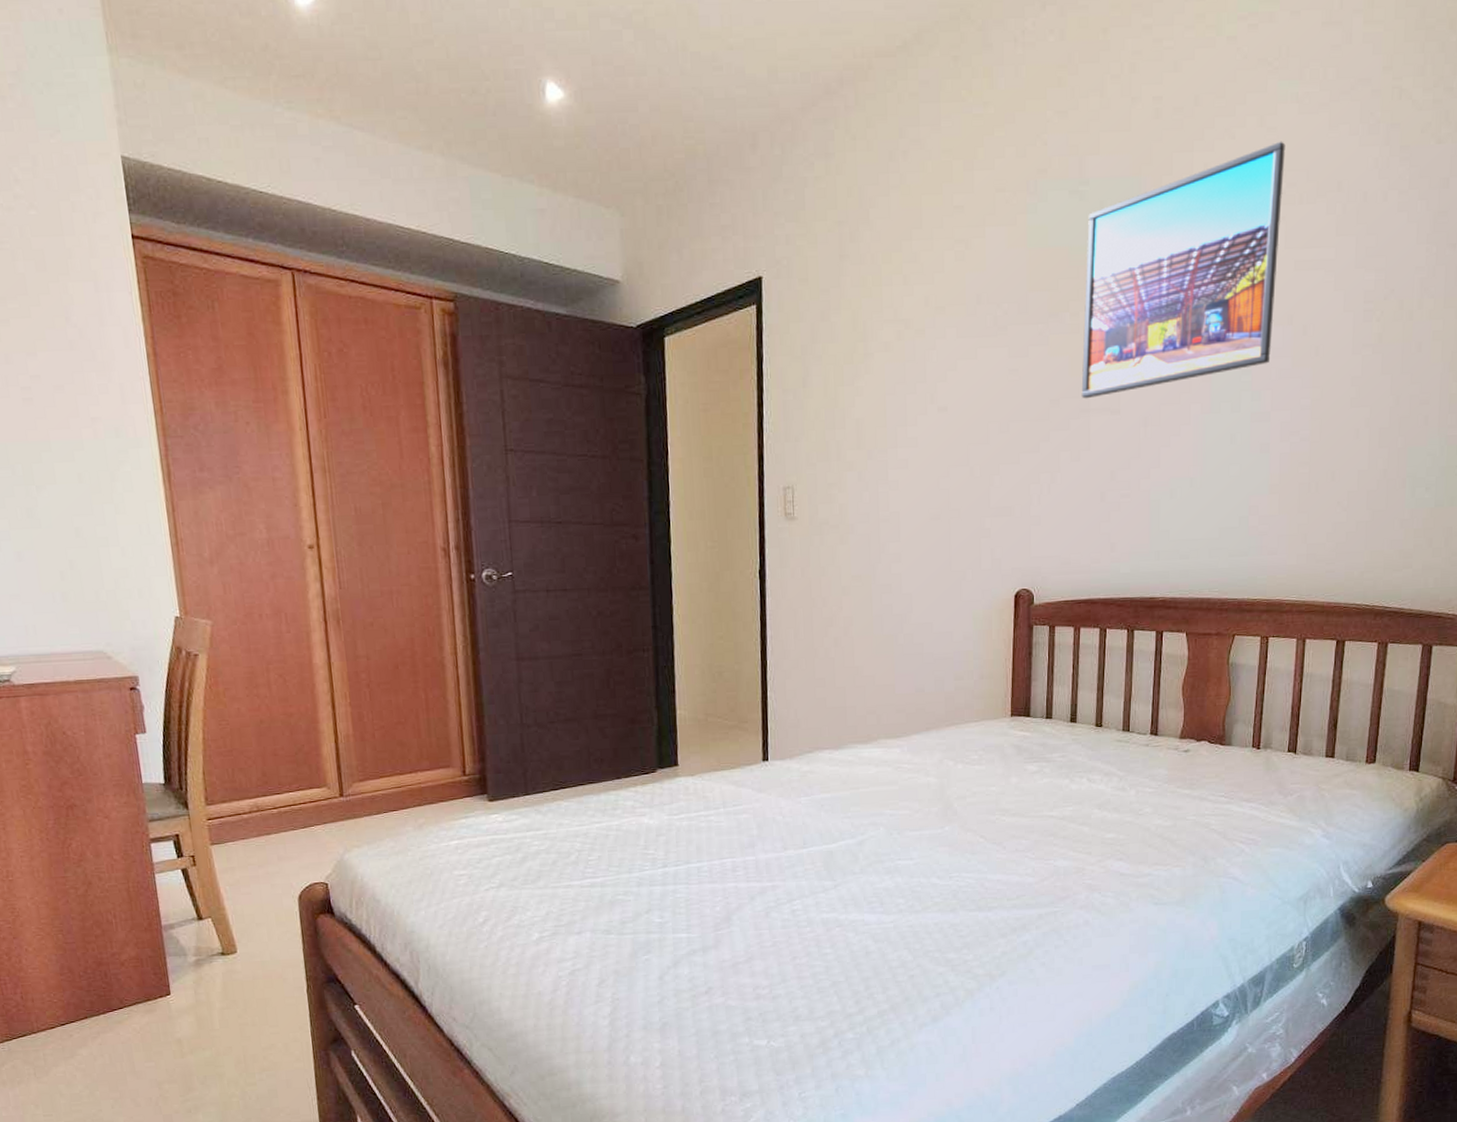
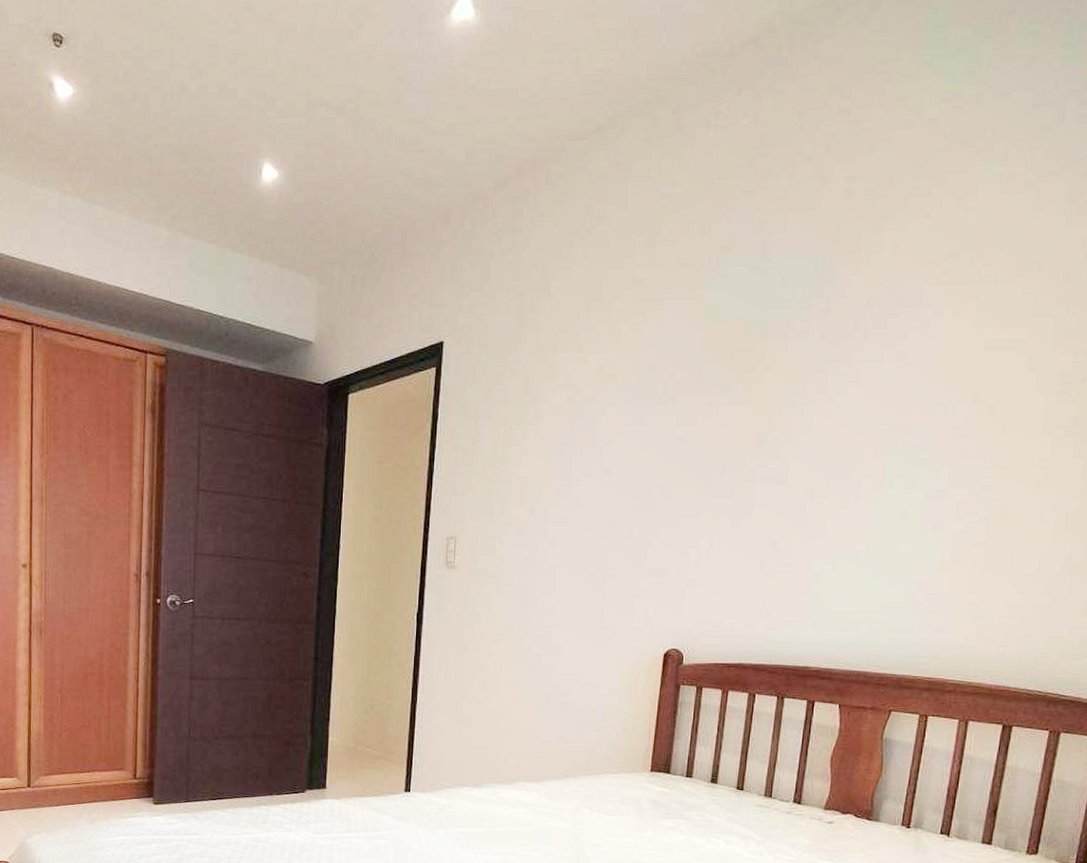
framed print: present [1081,141,1286,399] -> none [747,221,984,469]

